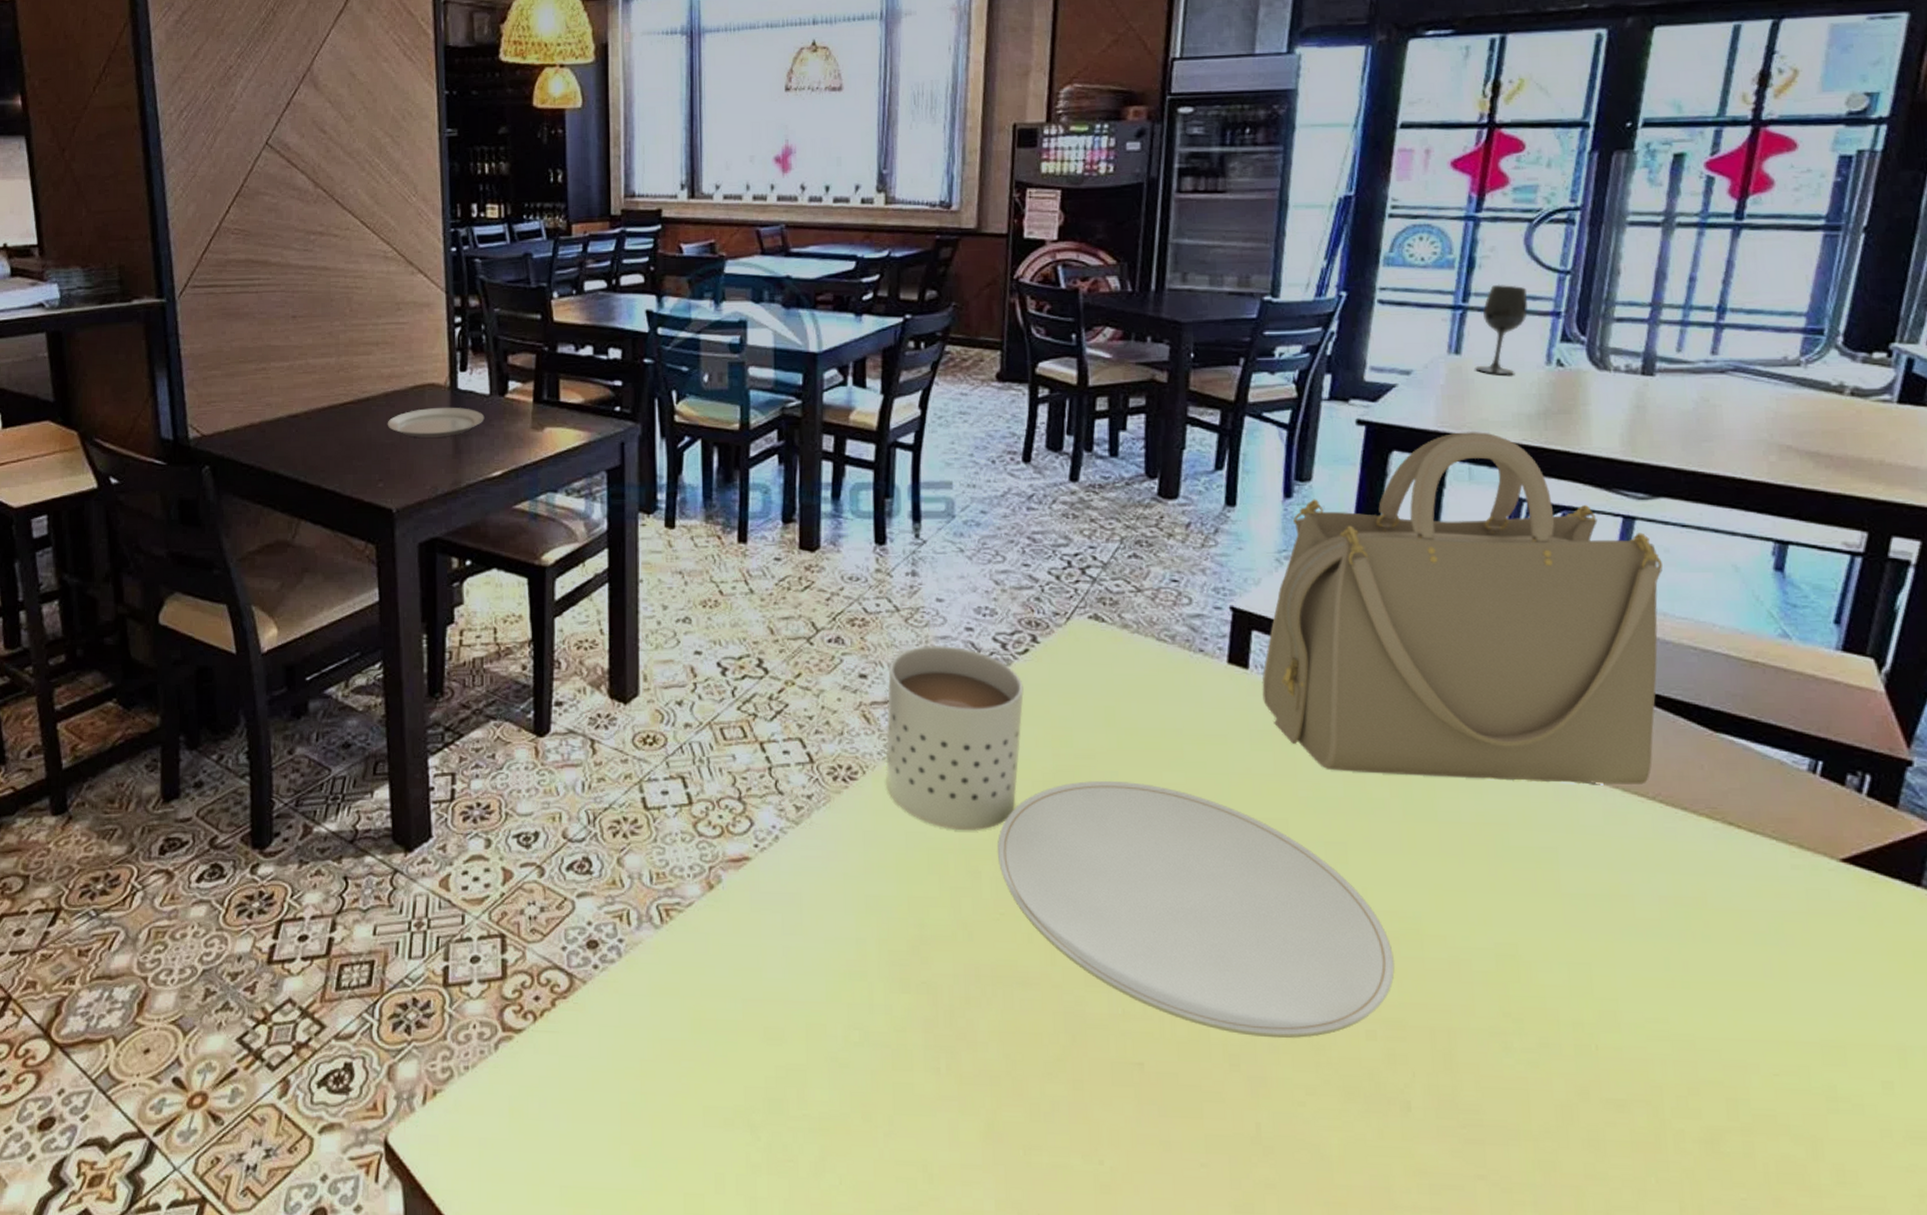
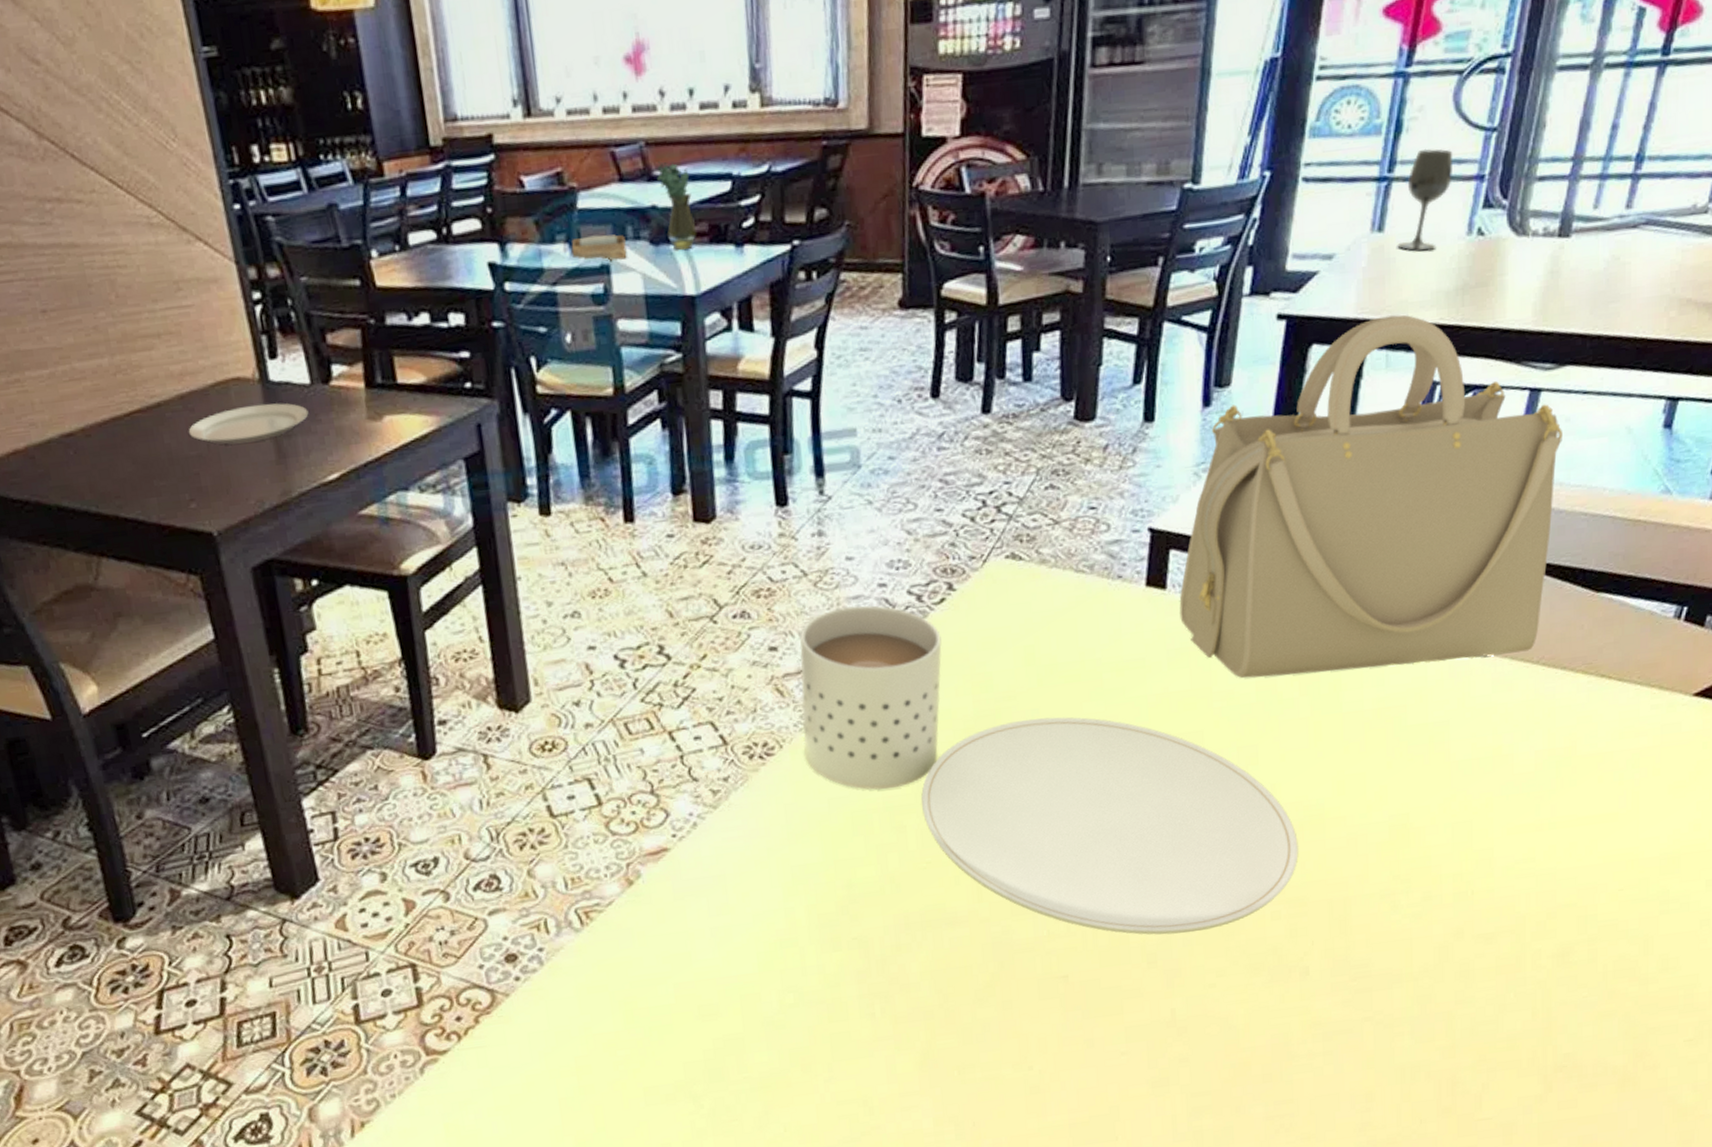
napkin holder: none [715,296,762,319] -> present [571,234,627,262]
vase: none [793,241,823,314] -> present [657,161,697,250]

